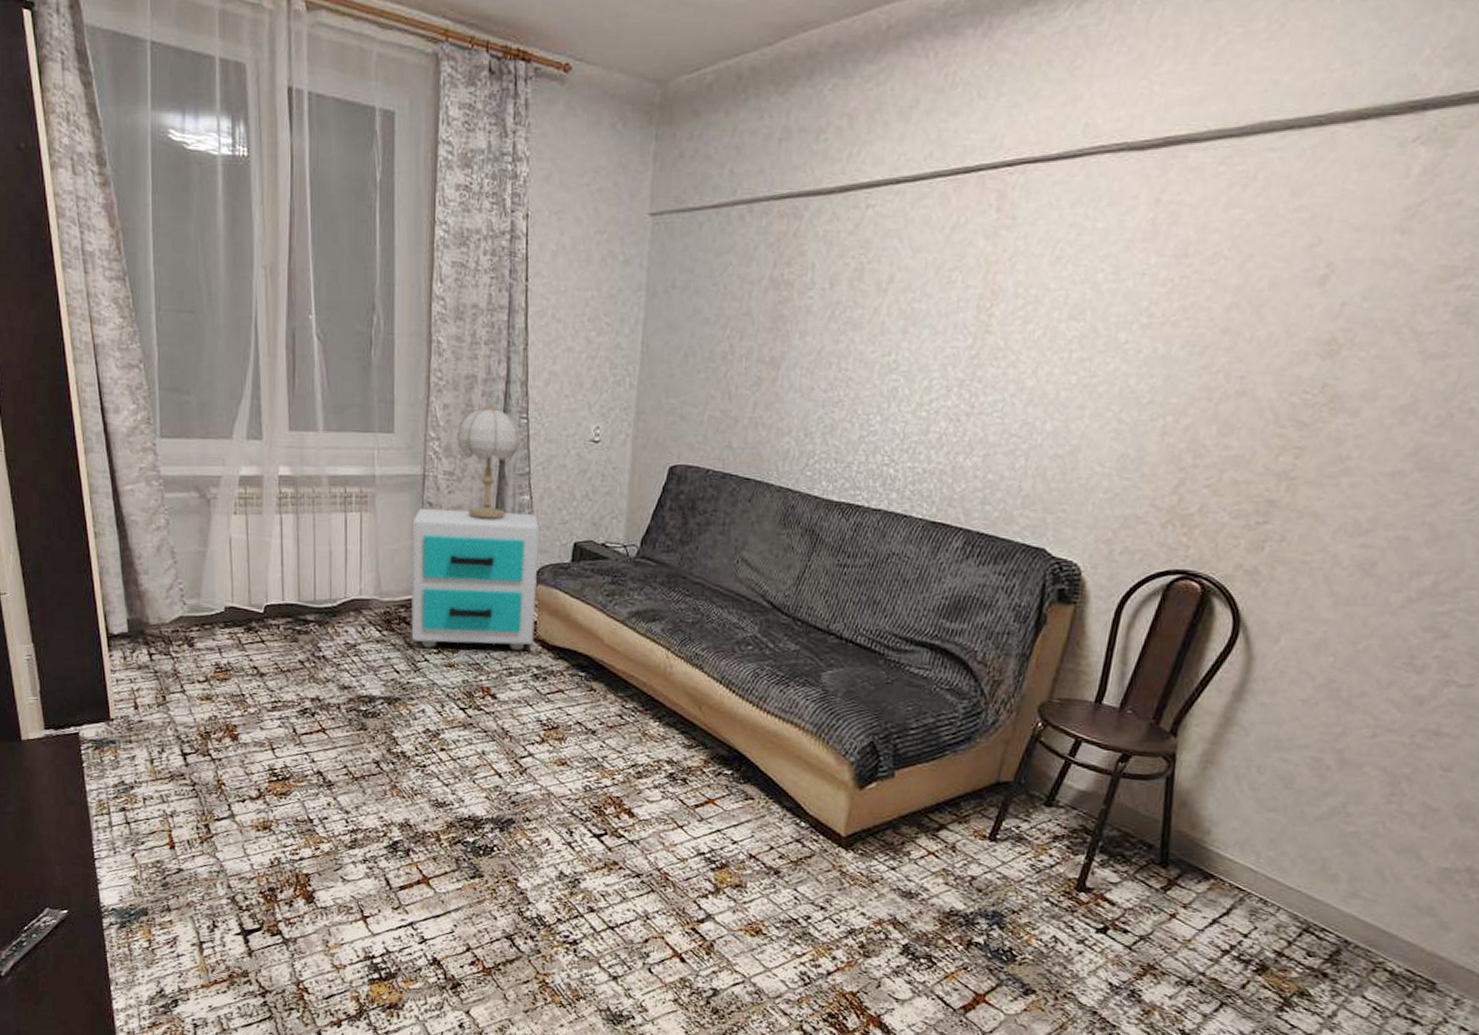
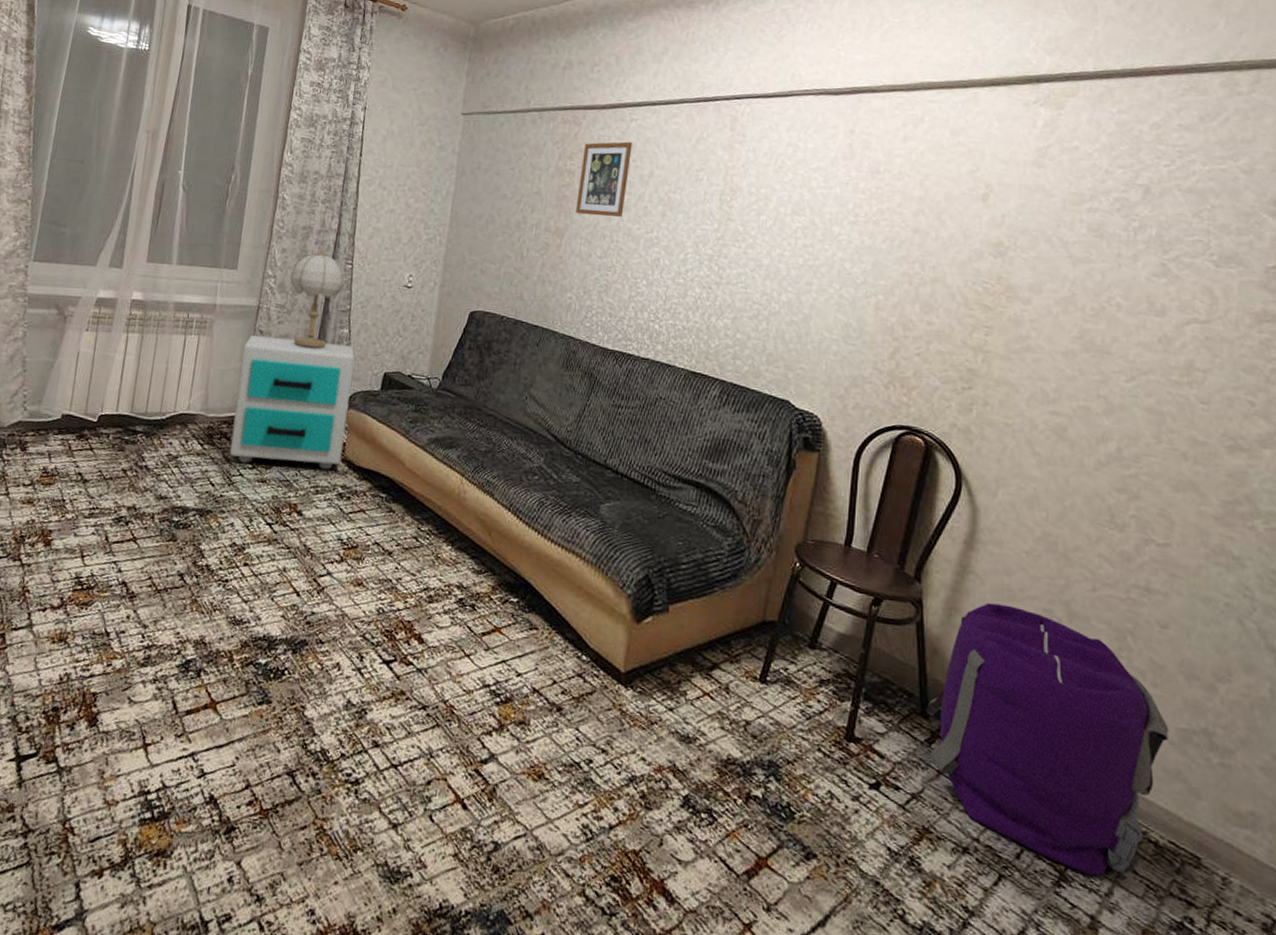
picture frame: none [795,237,868,339] -> present [575,141,632,217]
backpack: none [1163,754,1430,1002] -> present [925,602,1169,877]

